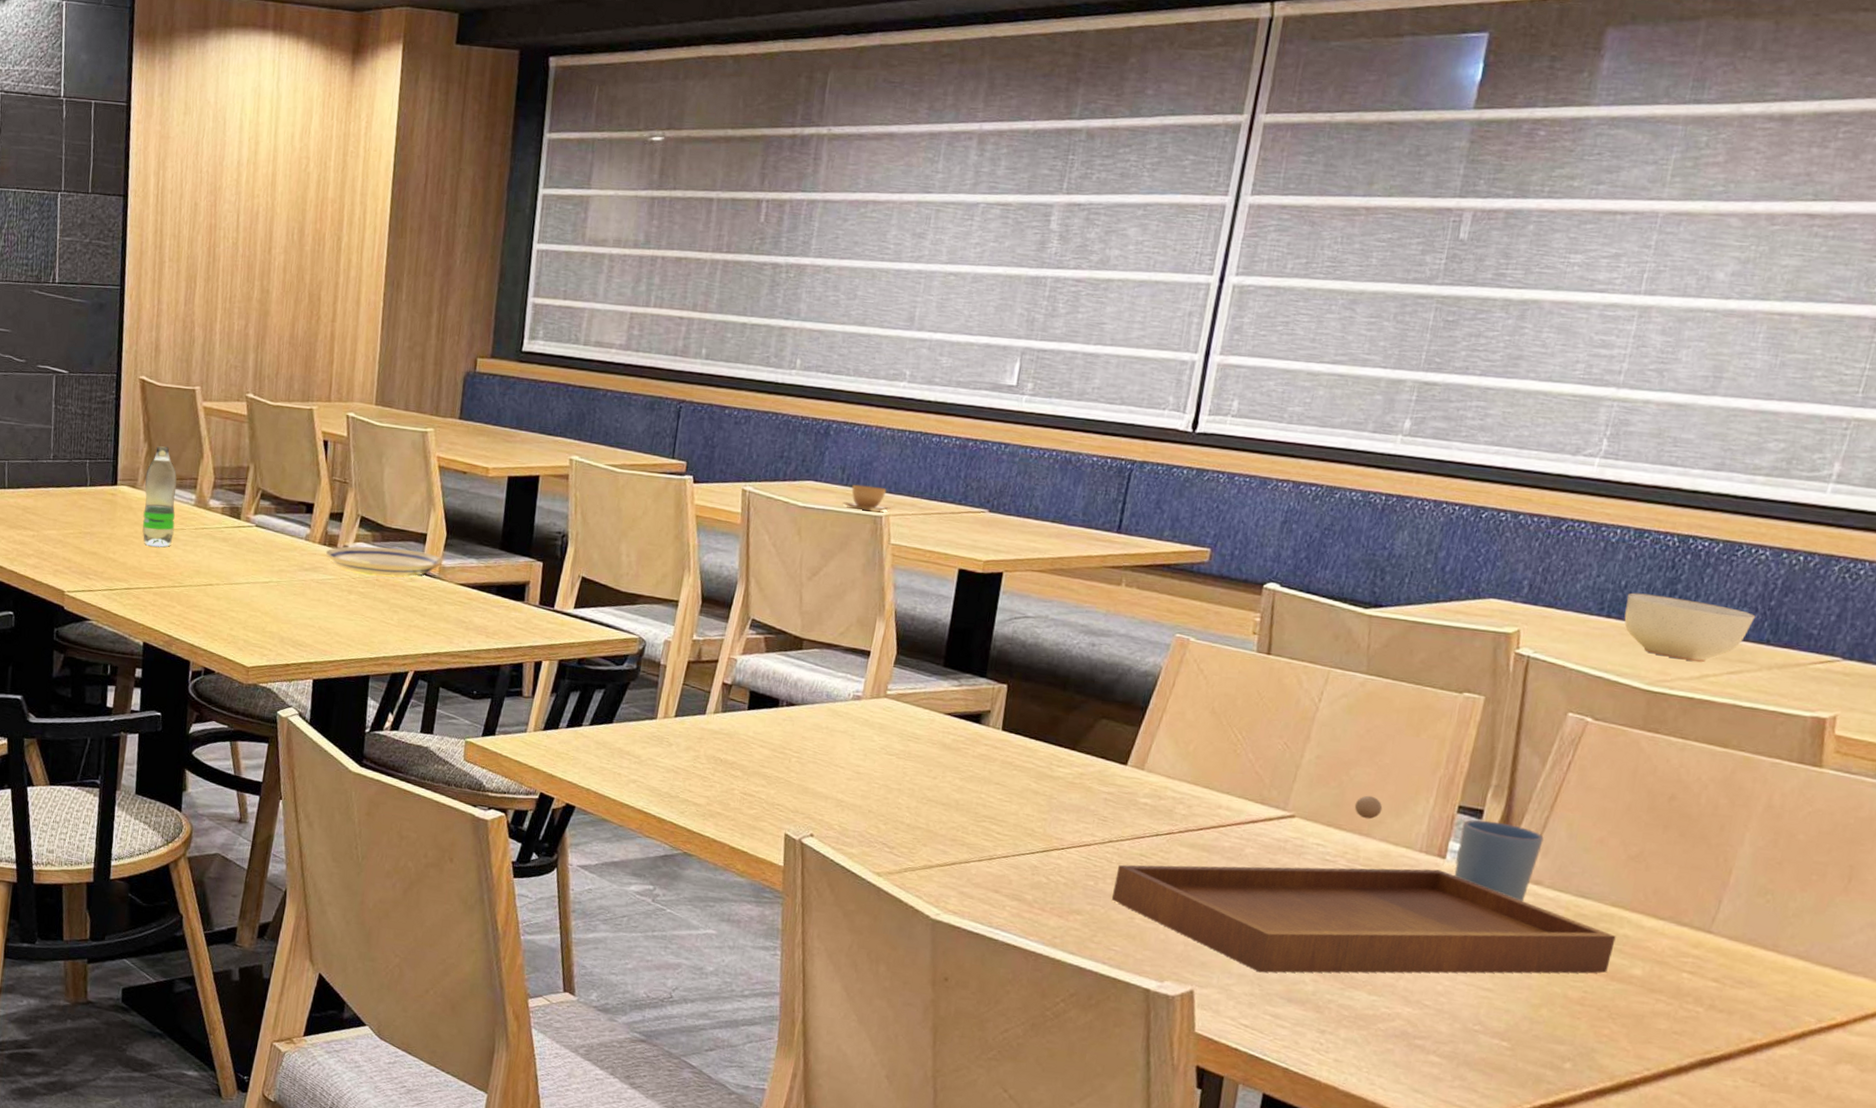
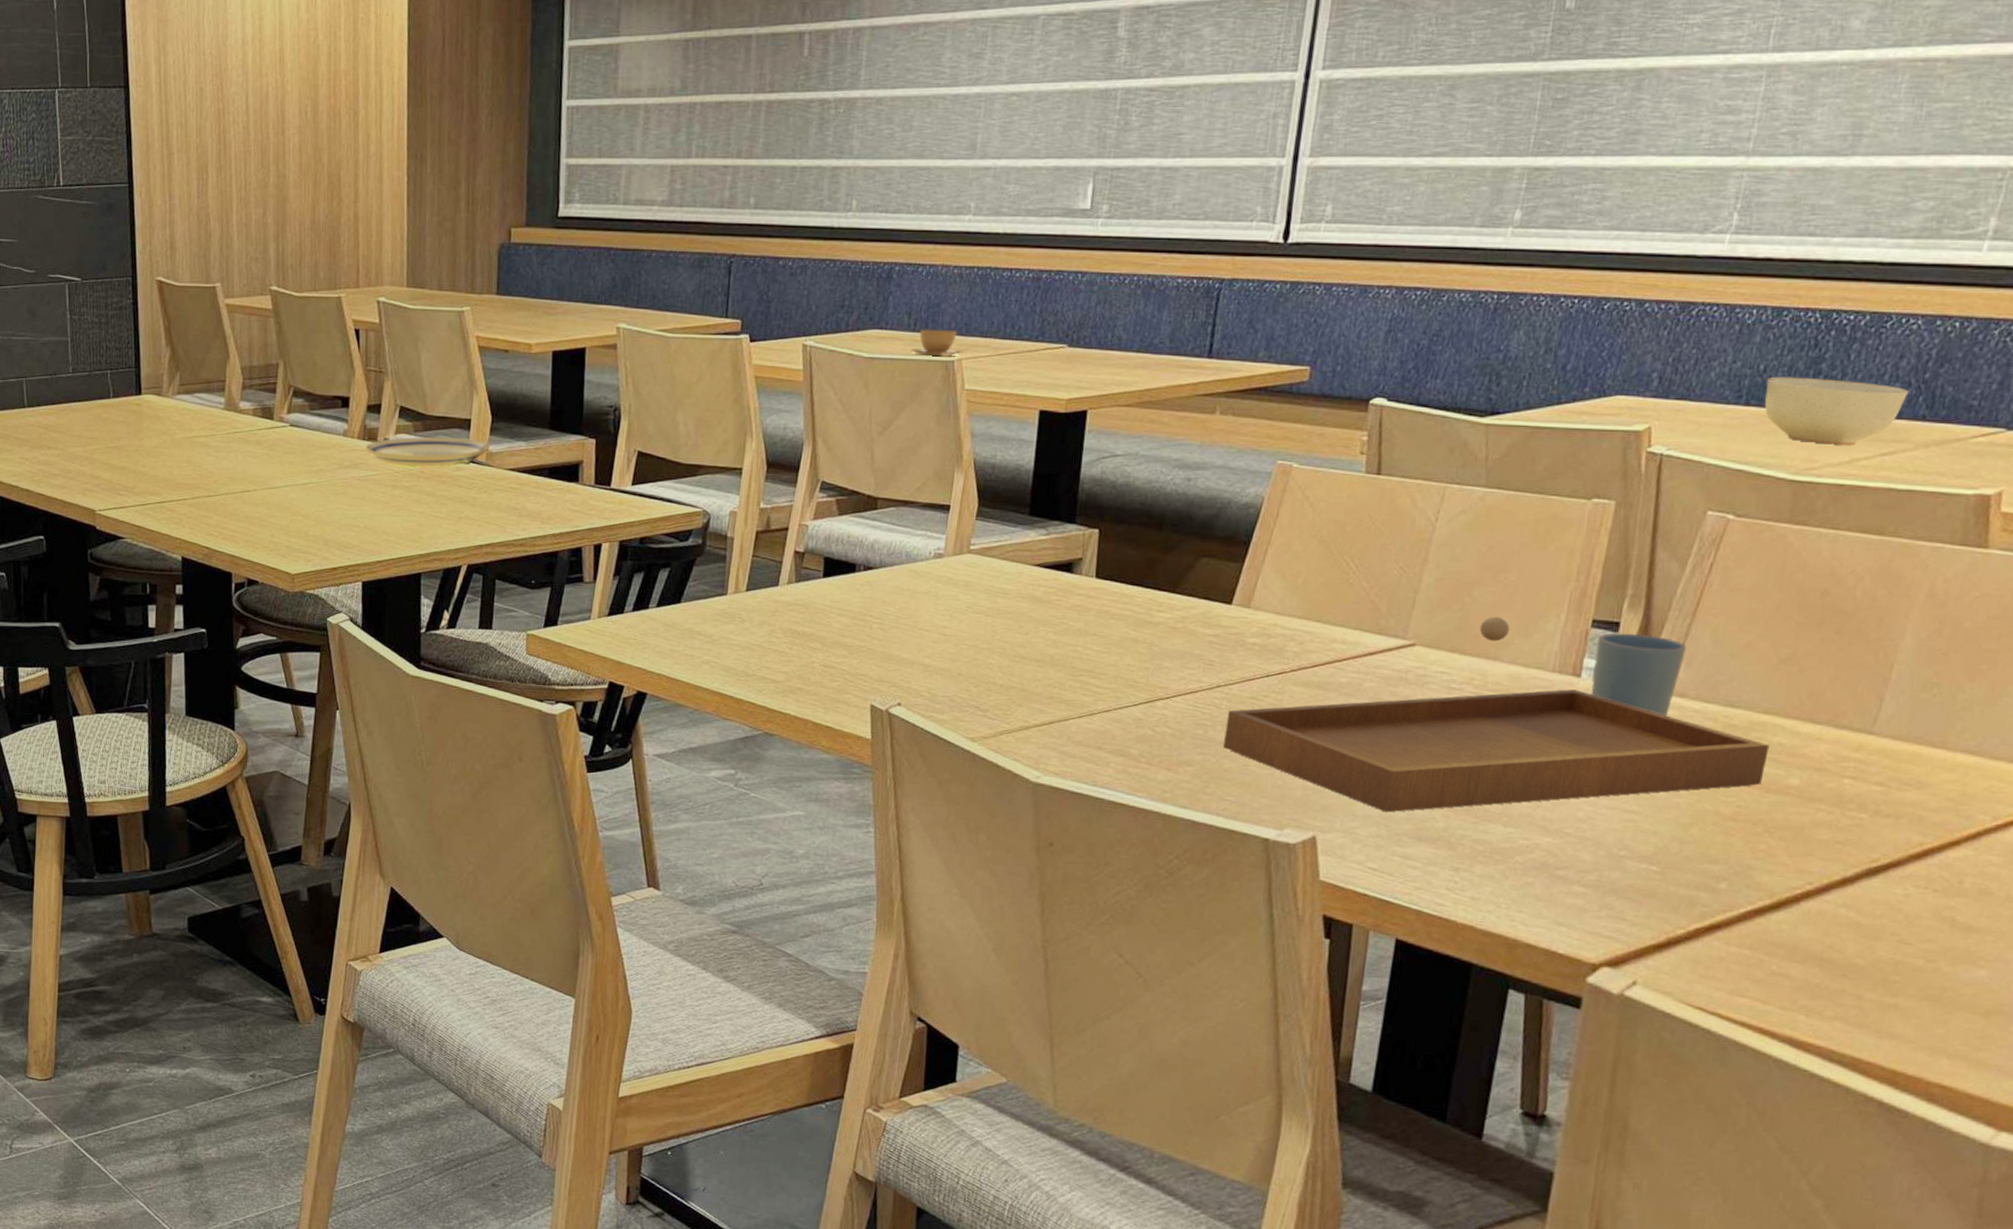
bottle: present [142,446,177,548] -> none [170,349,205,456]

